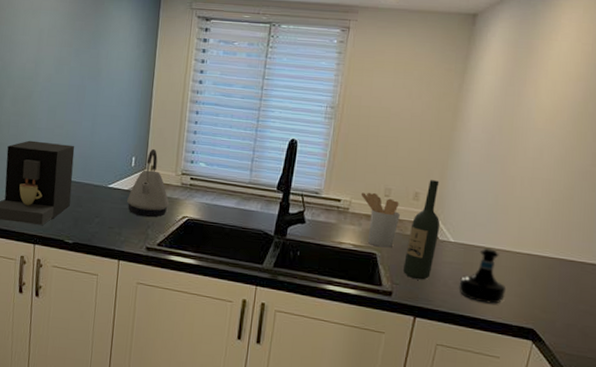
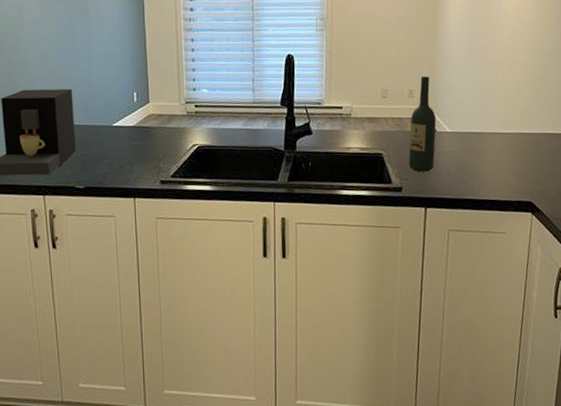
kettle: present [127,148,170,218] -> none [134,81,178,151]
utensil holder: present [360,192,400,248] -> none [360,95,399,147]
tequila bottle: present [459,248,507,304] -> none [460,133,503,185]

